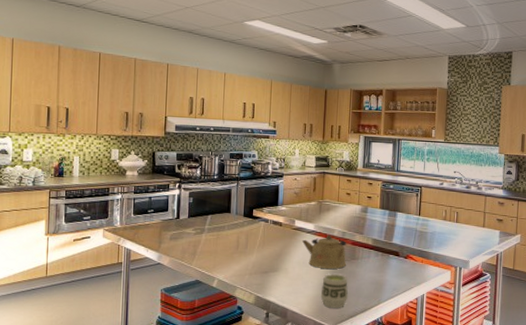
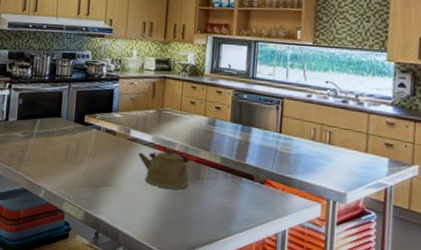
cup: present [320,274,349,308] -> none [157,195,191,236]

